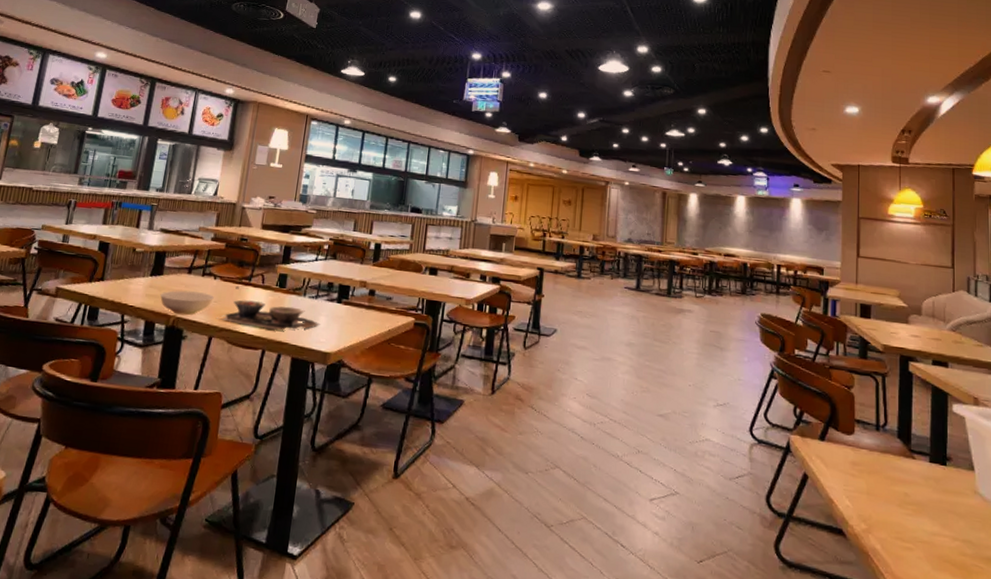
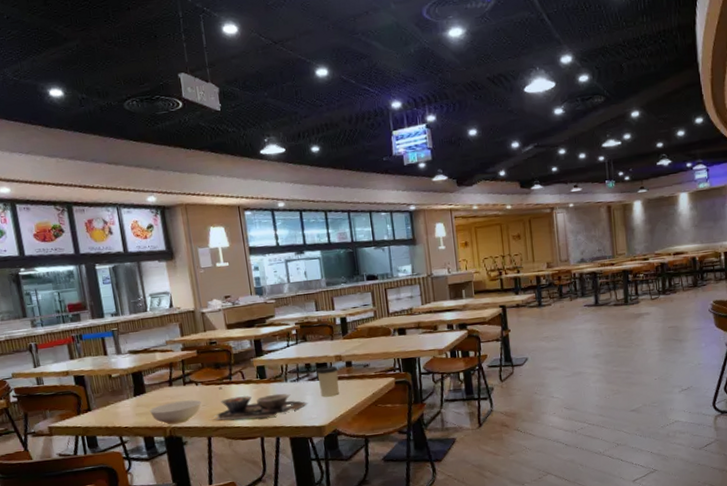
cup: none [335,289,360,324] -> present [316,365,339,397]

